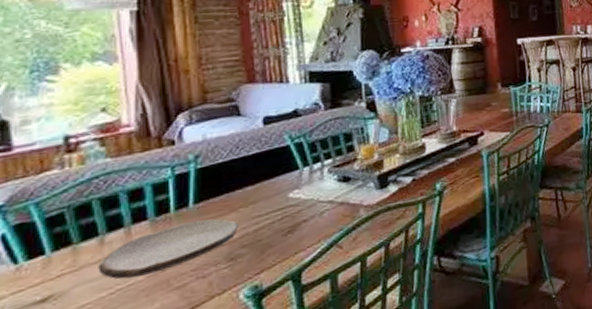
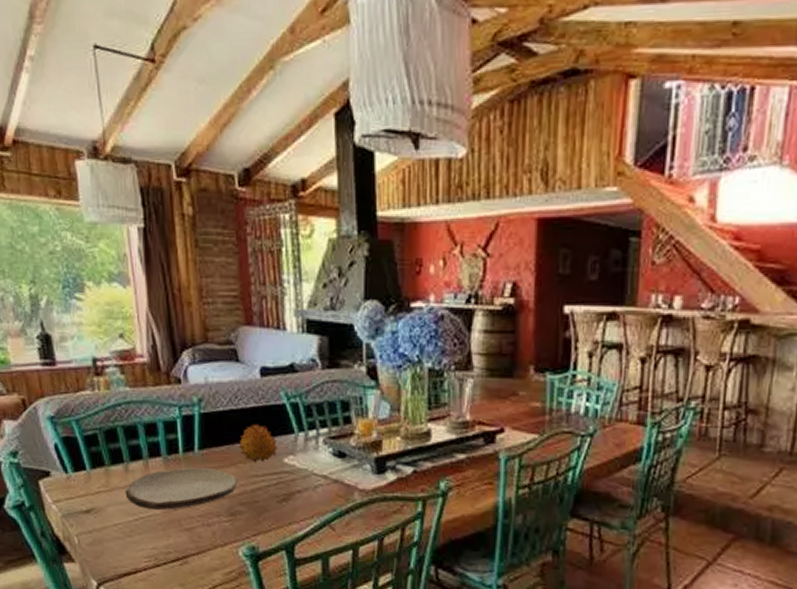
fruit: none [240,168,282,205] -> present [239,424,277,463]

